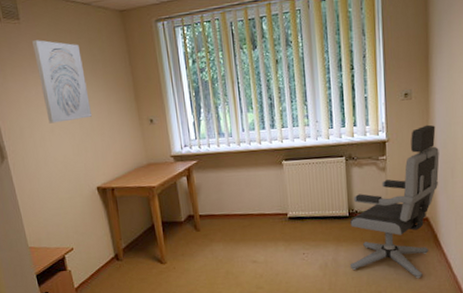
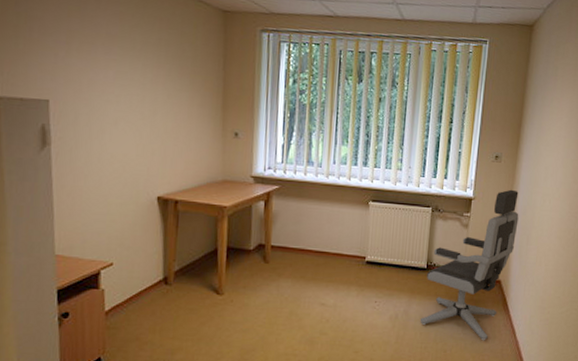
wall art: present [32,40,92,124] -> none [112,18,169,118]

